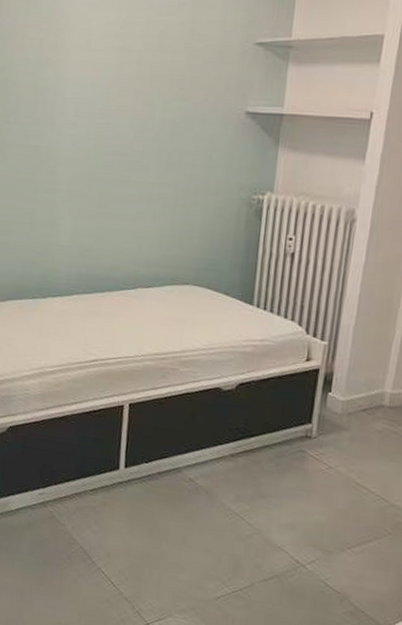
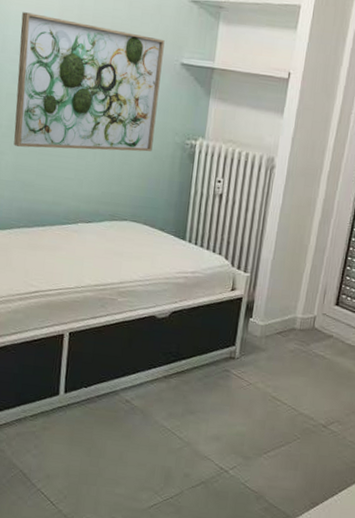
wall art: none [72,73,228,212] -> present [14,12,165,152]

